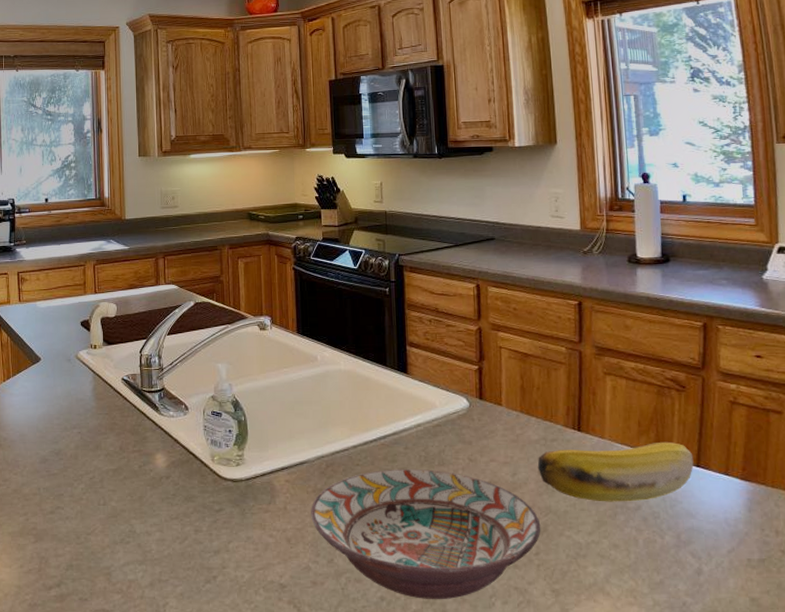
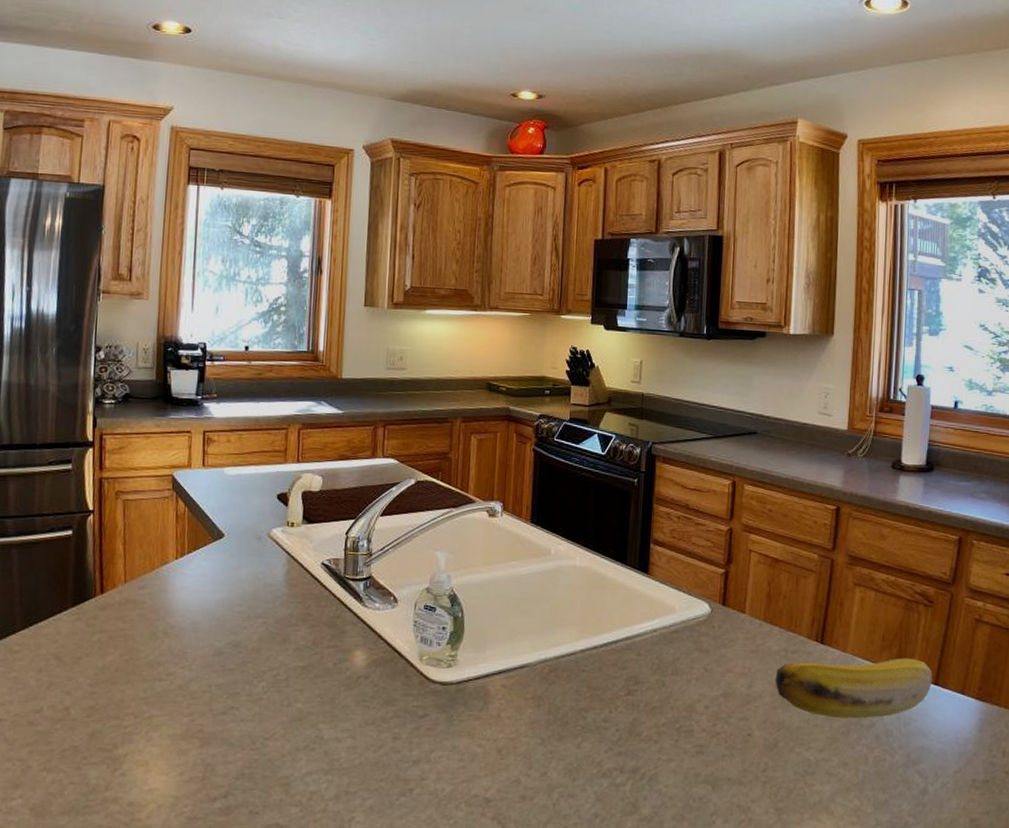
decorative bowl: present [311,468,541,599] -> none [526,676,772,816]

